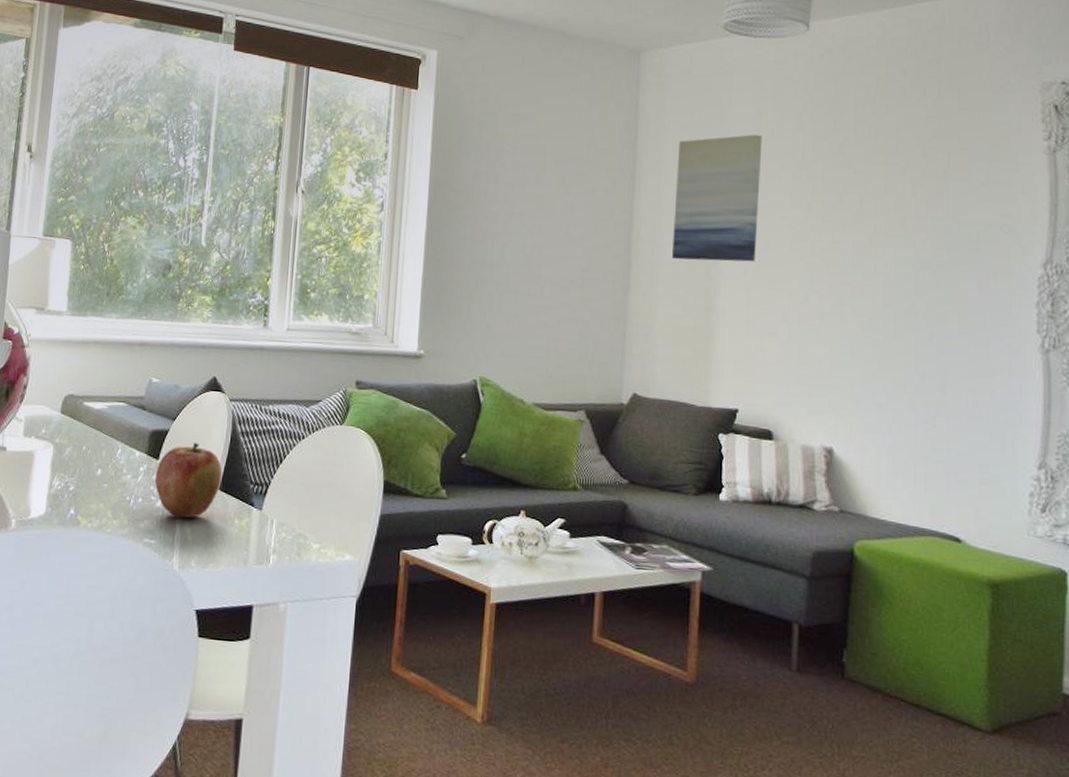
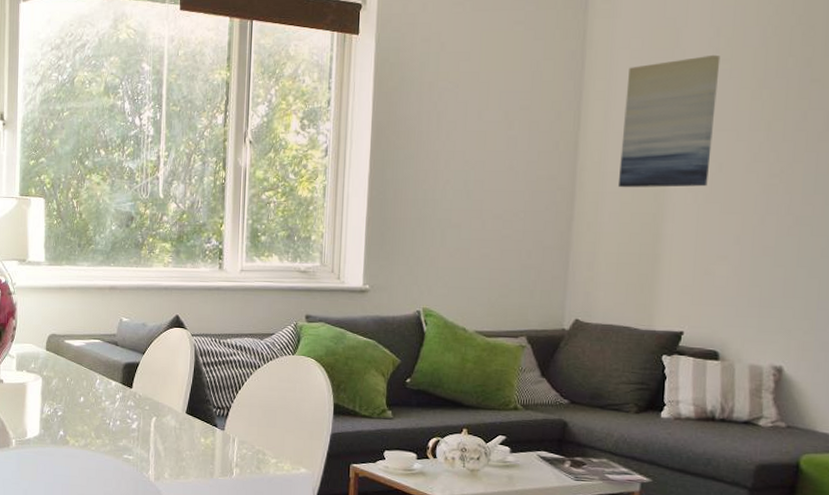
apple: present [155,442,223,518] -> none [130,372,188,437]

